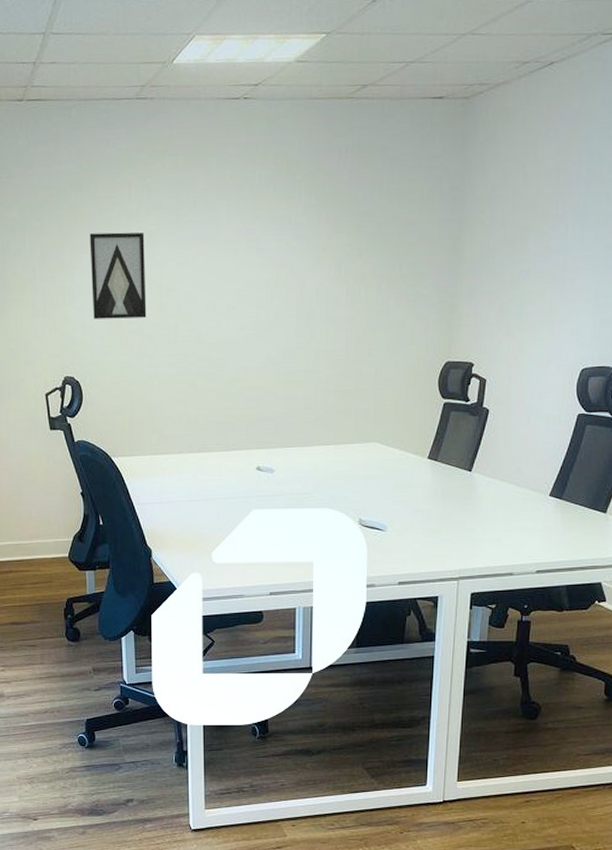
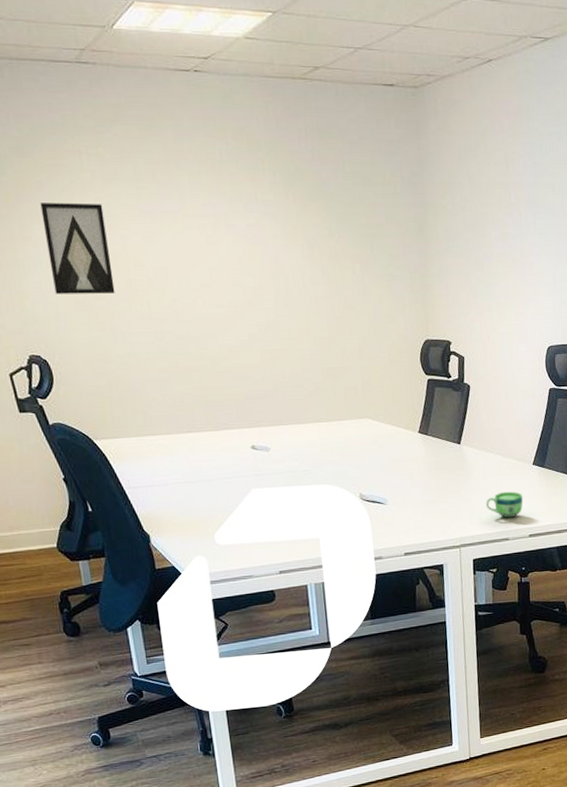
cup: none [491,523,534,552] -> present [485,491,523,518]

